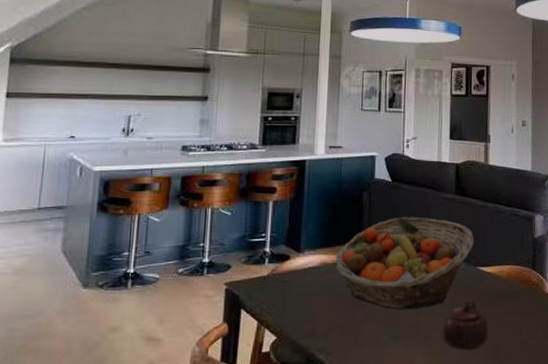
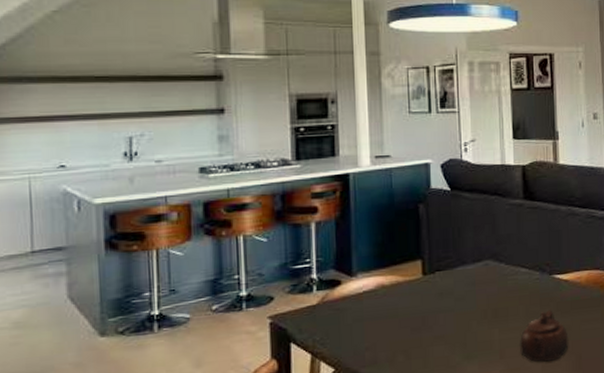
fruit basket: present [335,216,474,310] -> none [393,227,547,328]

